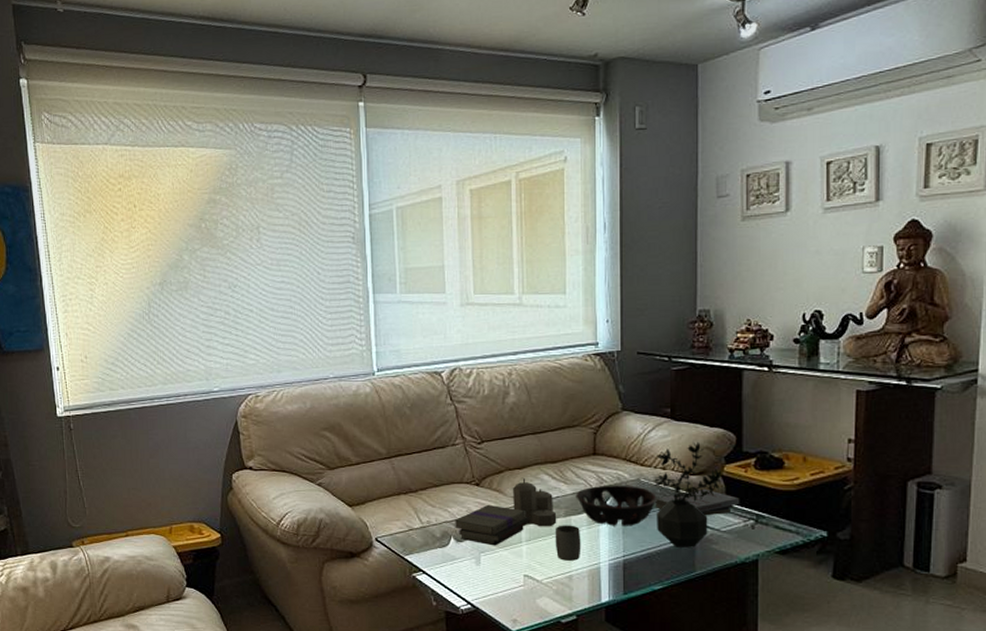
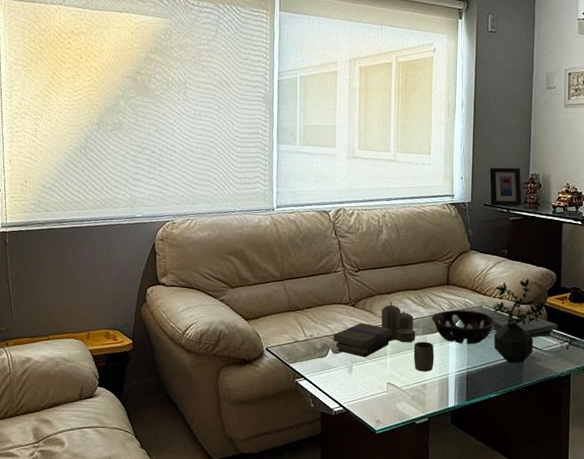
picture frame: none [644,303,687,354] -> present [489,167,522,206]

